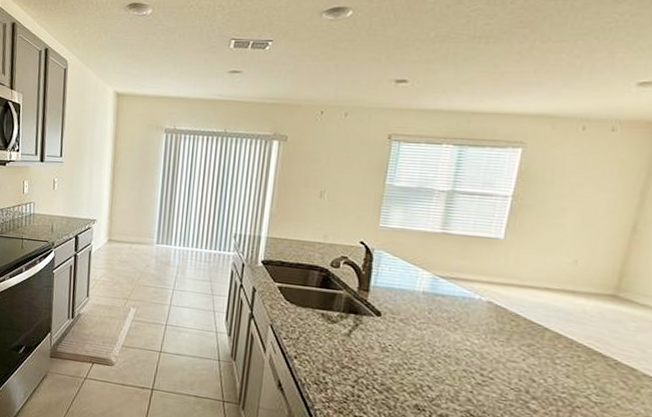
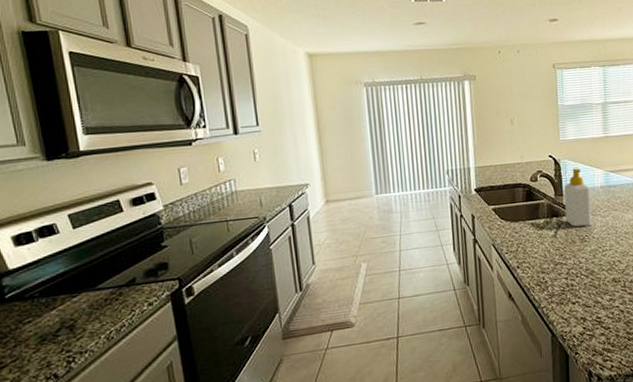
soap bottle: none [366,262,409,334] -> present [563,168,592,227]

